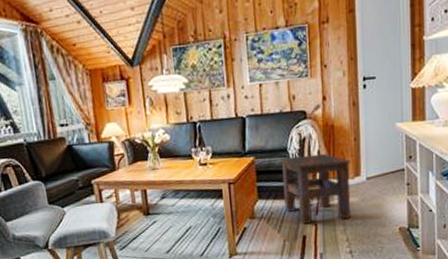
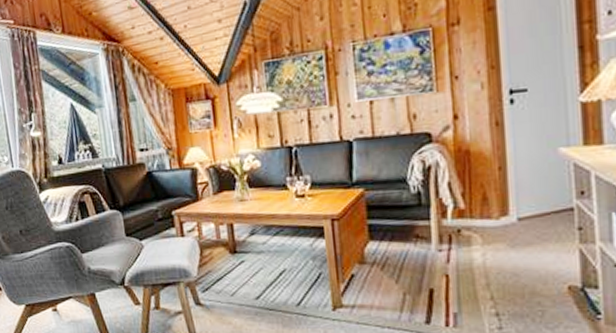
side table: present [280,153,352,224] -> none [398,185,497,274]

